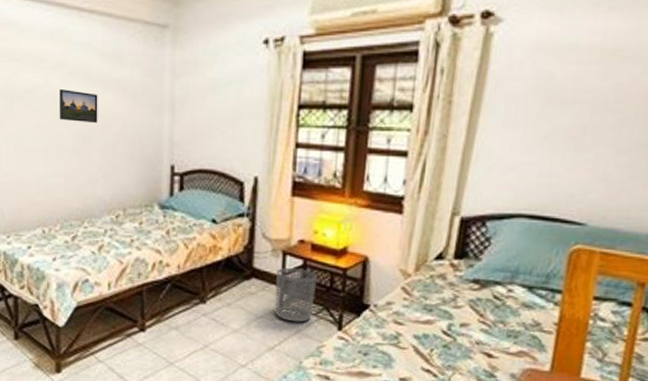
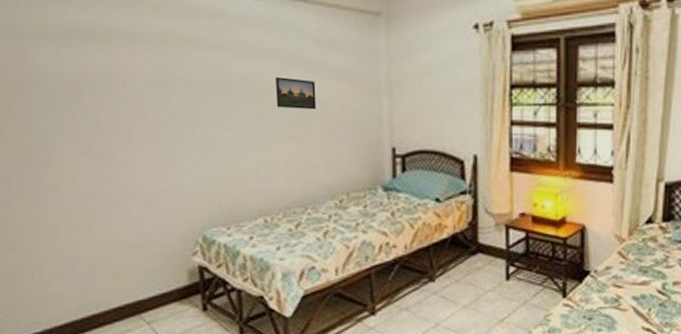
waste bin: present [274,267,318,322] -> none [500,240,540,293]

